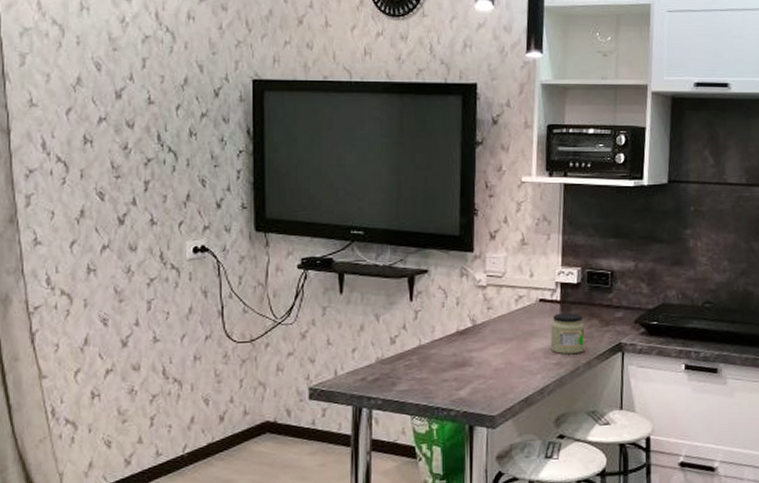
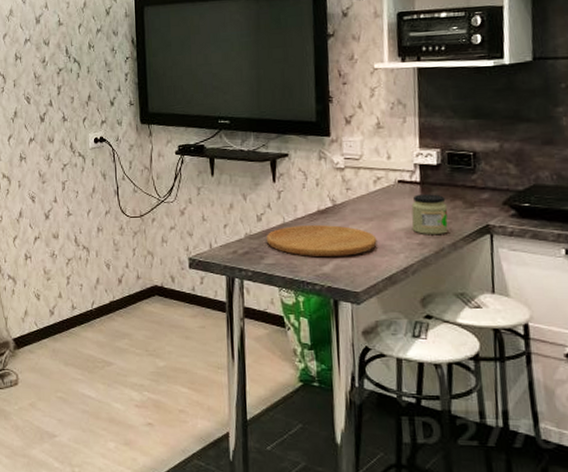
cutting board: none [399,346,516,381] -> present [266,225,377,257]

